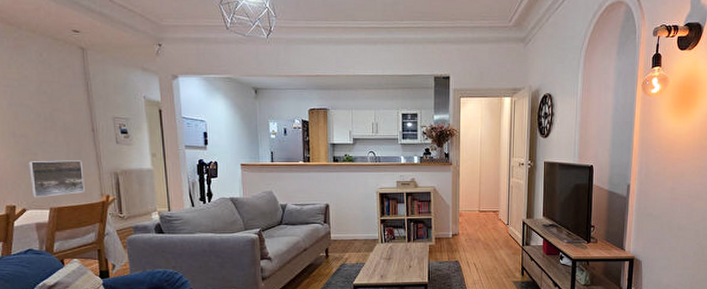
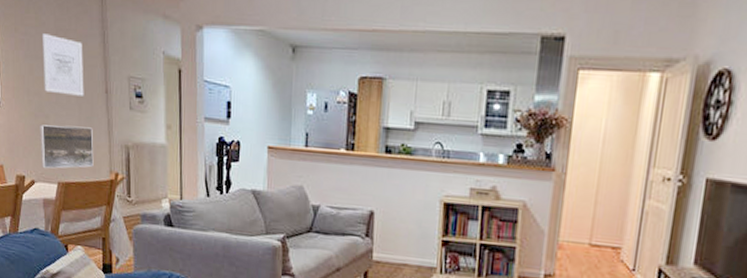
wall art: none [25,85,71,135] -> present [41,33,84,96]

